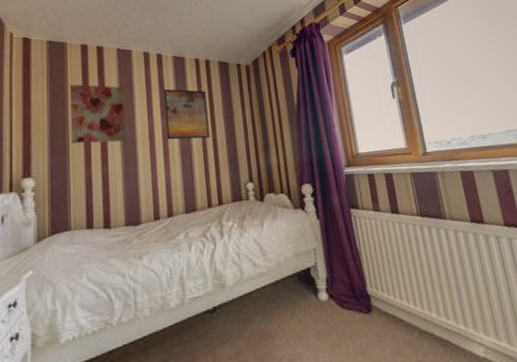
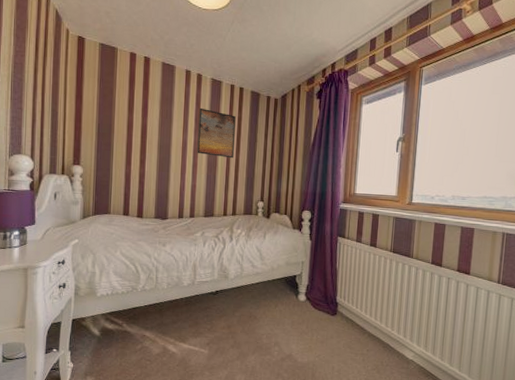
wall art: present [69,84,126,144] -> none [115,89,164,149]

